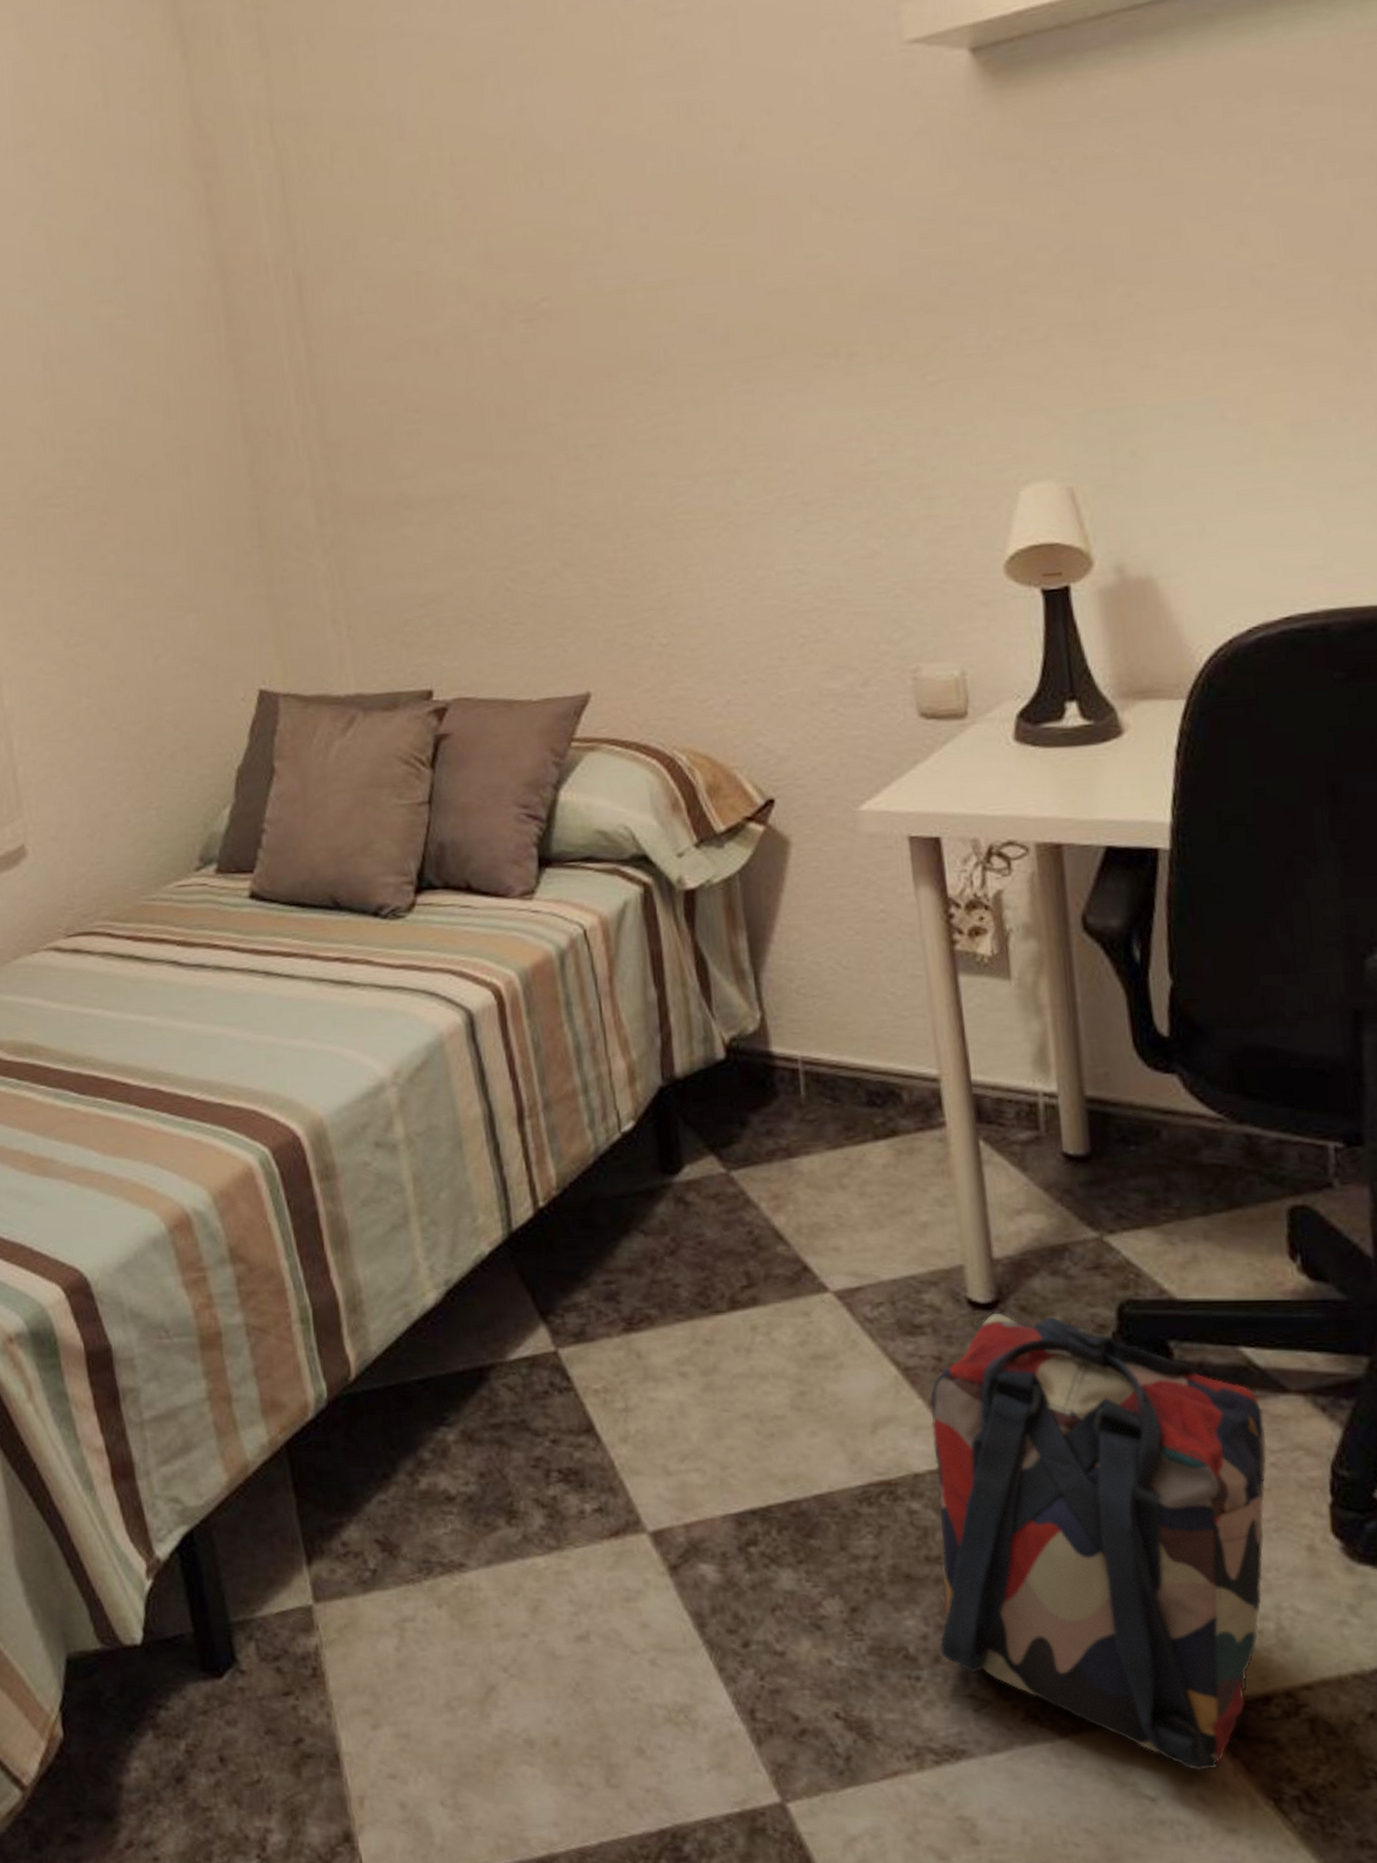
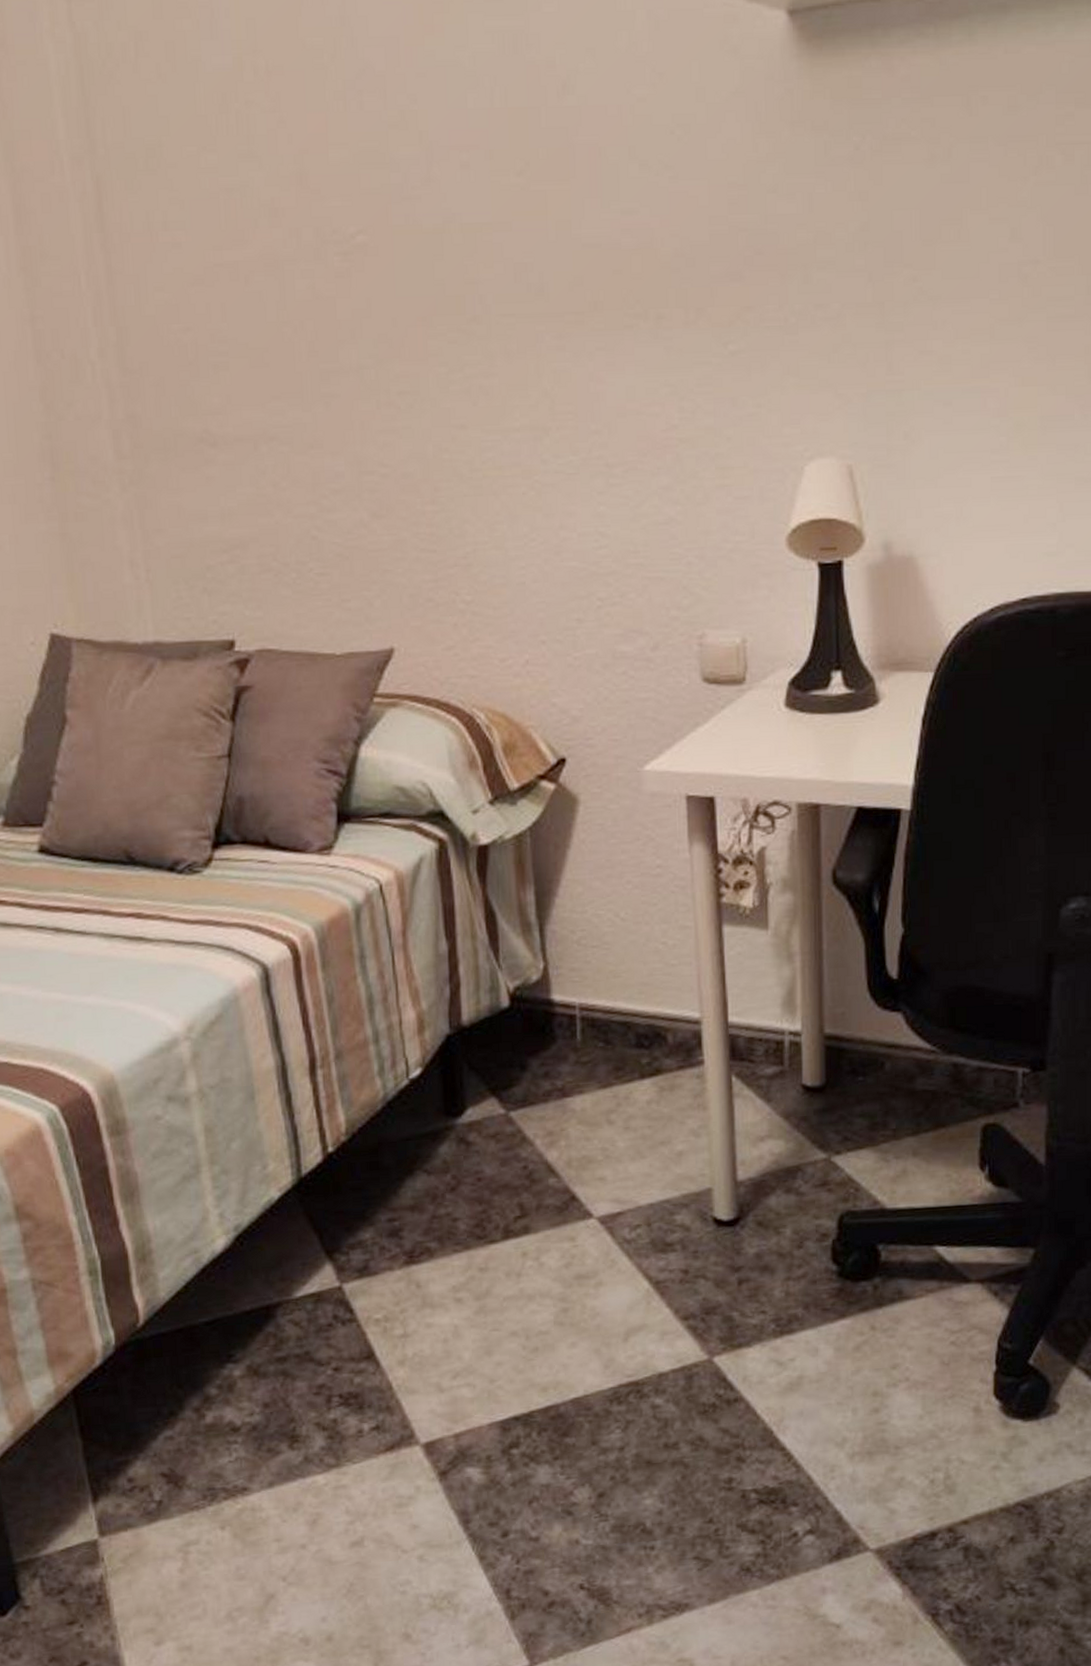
backpack: present [930,1312,1267,1772] -> none [672,1228,949,1599]

